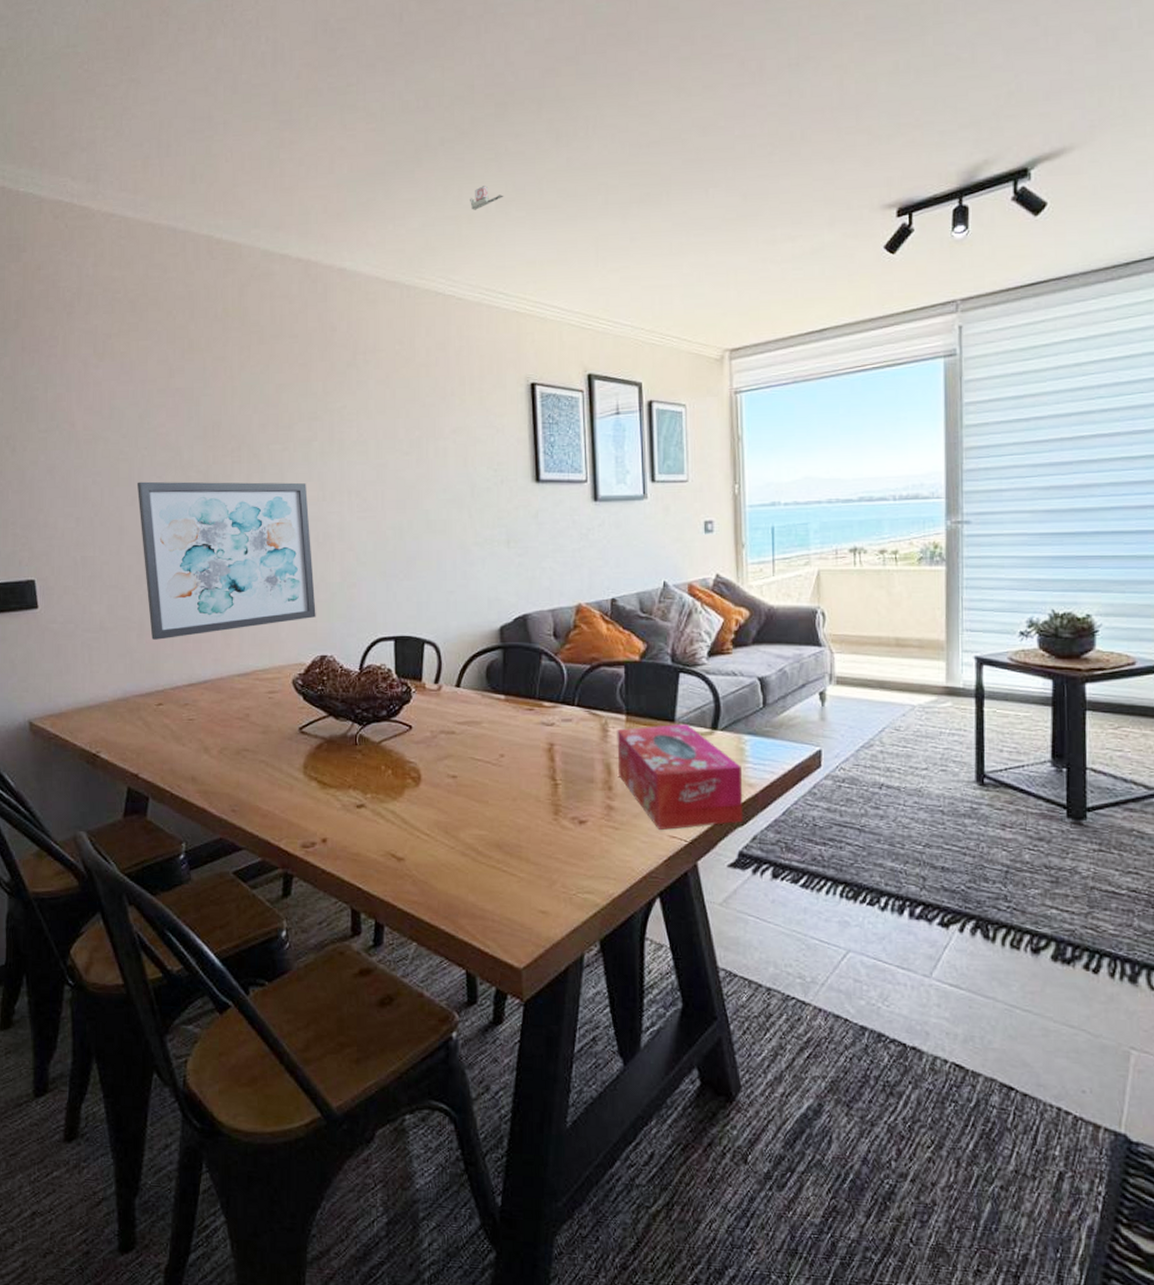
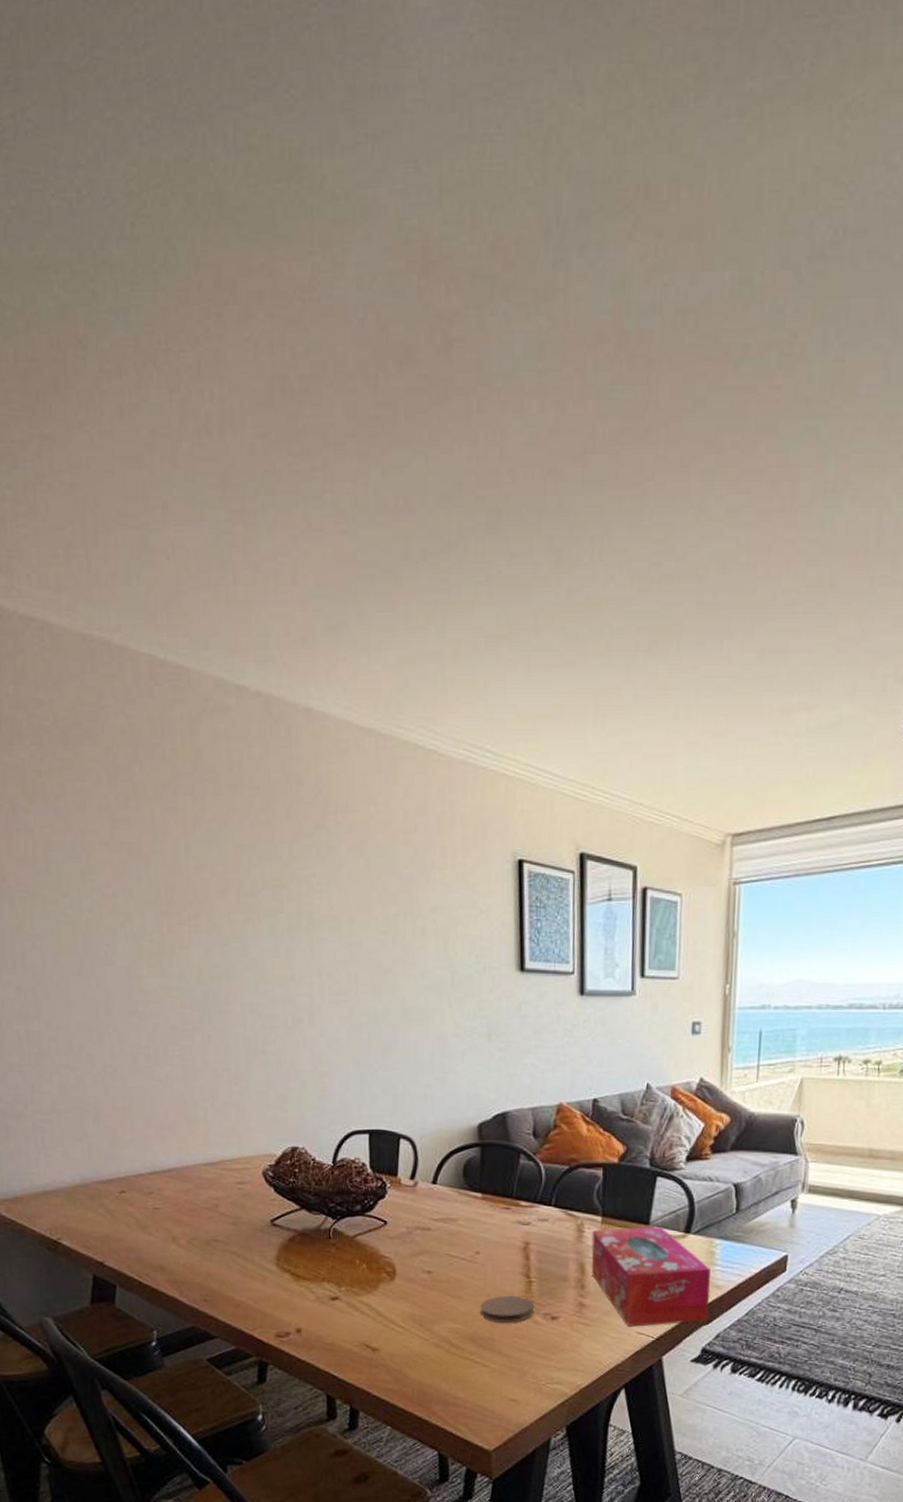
wall art: present [136,481,316,640] -> none [82,949,286,1125]
tape dispenser: present [470,186,504,210] -> none [456,616,495,646]
coaster: none [506,799,561,828] -> present [480,1295,534,1323]

